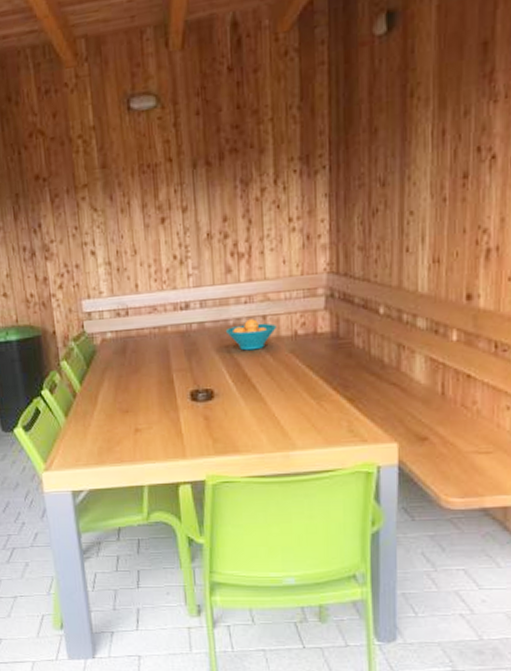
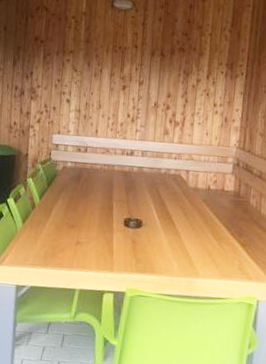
fruit bowl: present [225,319,276,351] -> none [157,171,195,195]

